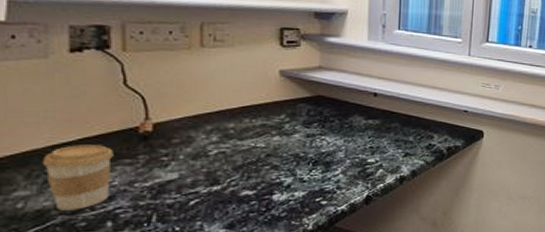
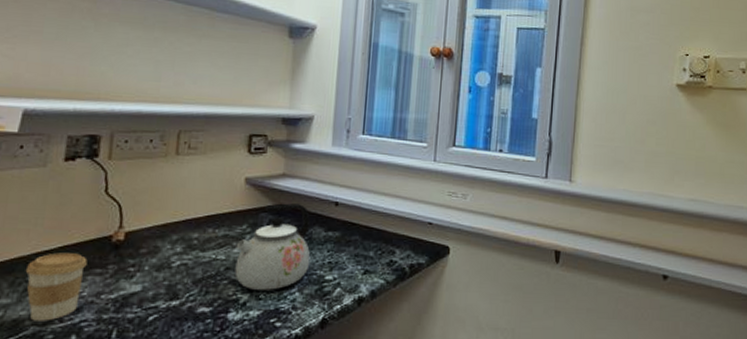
kettle: none [275,94,352,173] -> present [235,203,311,290]

